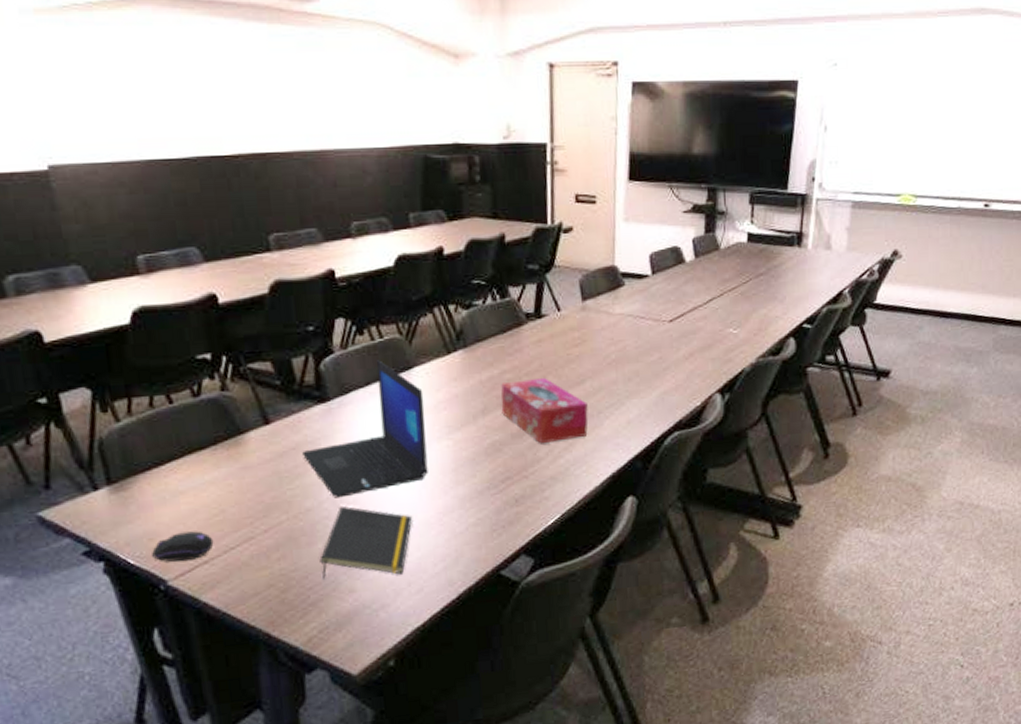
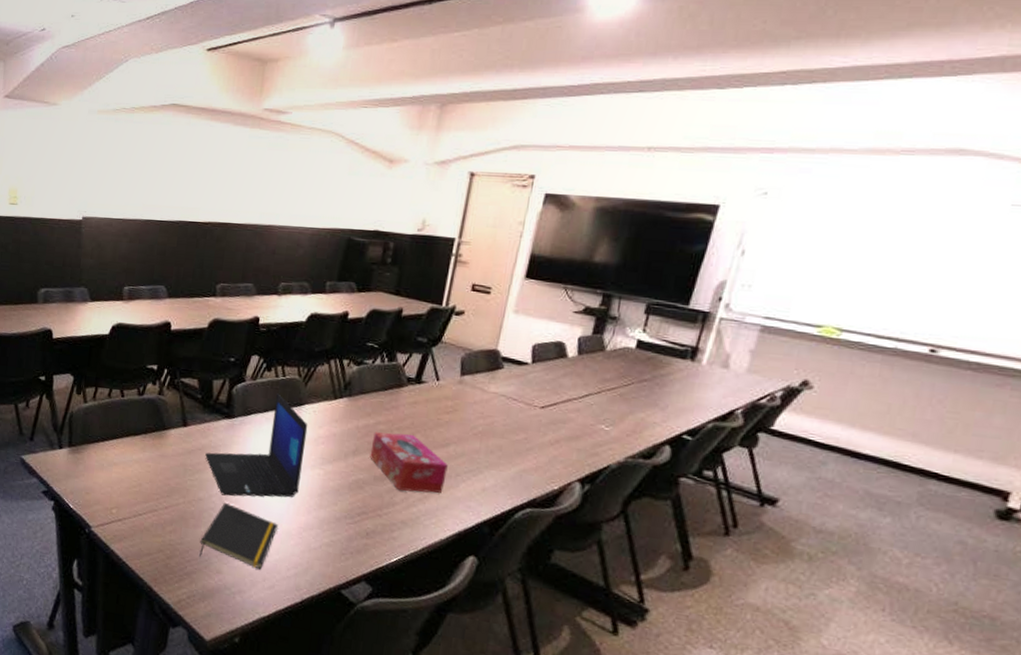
computer mouse: present [152,531,214,562] -> none [86,493,129,516]

